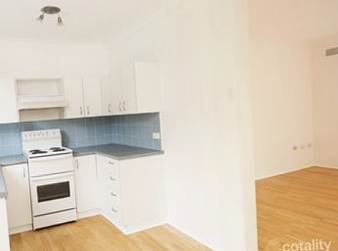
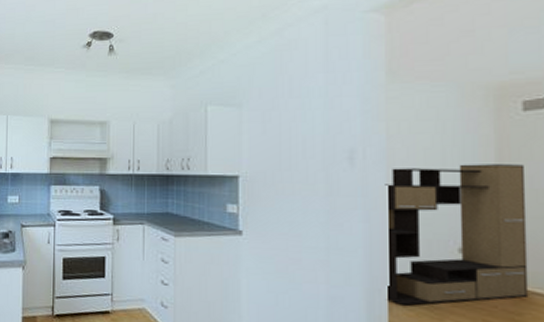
media console: none [251,90,330,187] -> present [385,164,529,306]

